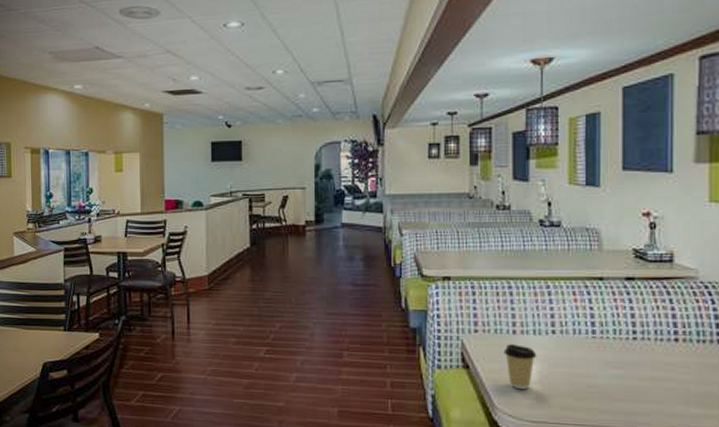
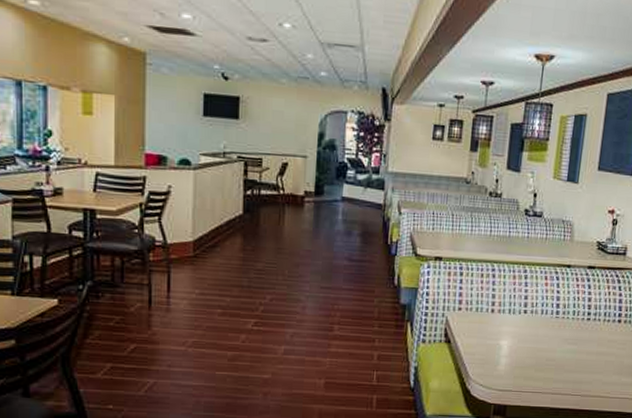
coffee cup: present [504,344,537,389] -> none [482,322,510,362]

